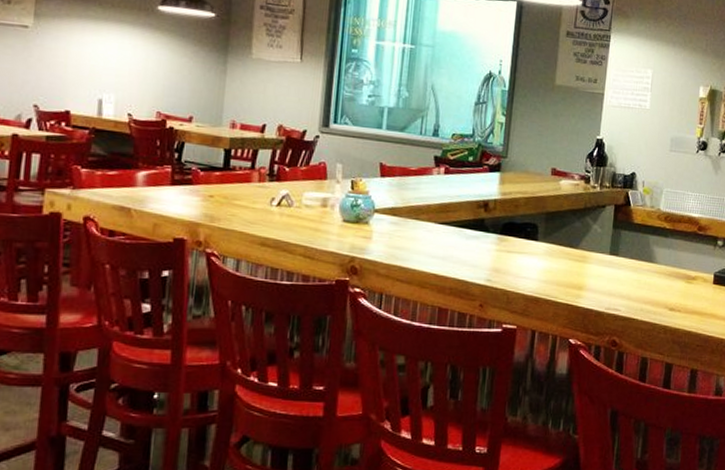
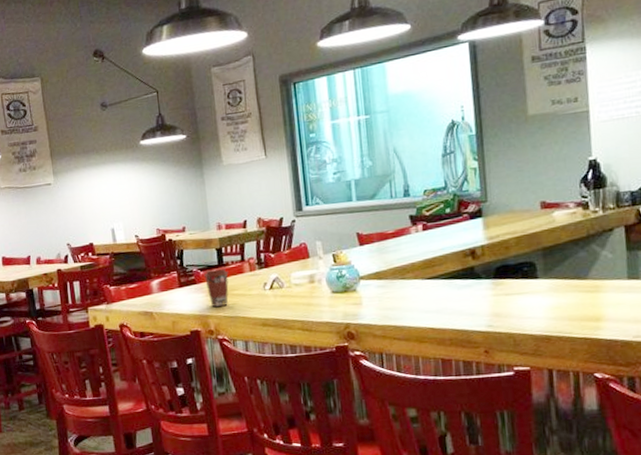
coffee cup: none [203,172,234,216] -> present [203,269,229,307]

